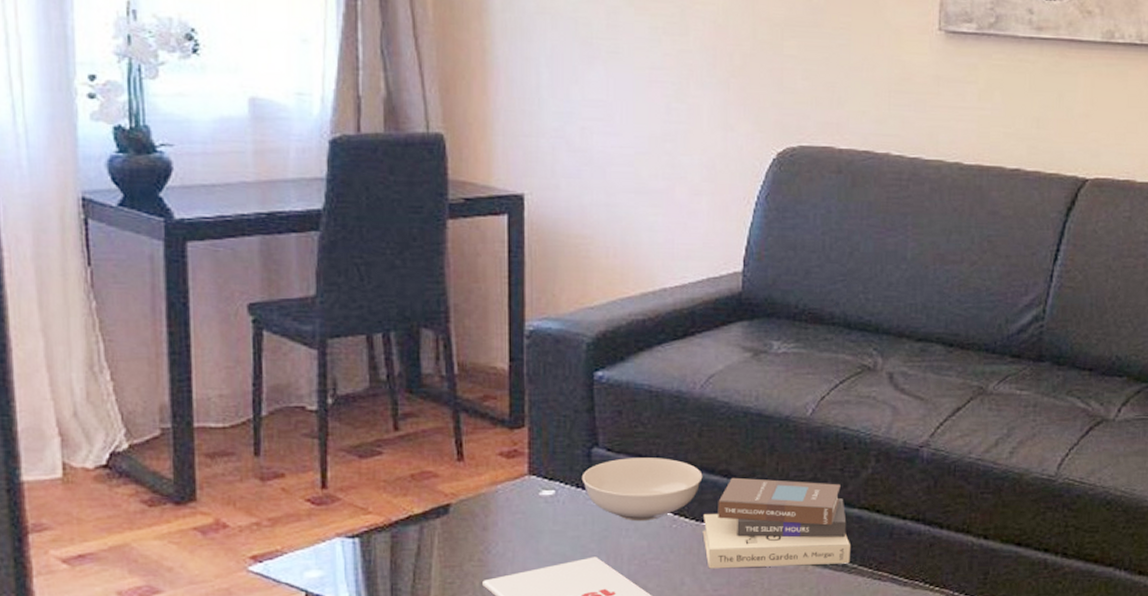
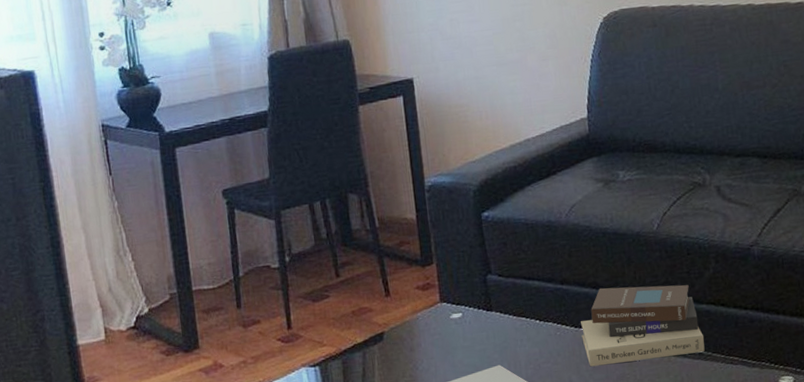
bowl: present [581,458,703,522] -> none [481,277,576,333]

